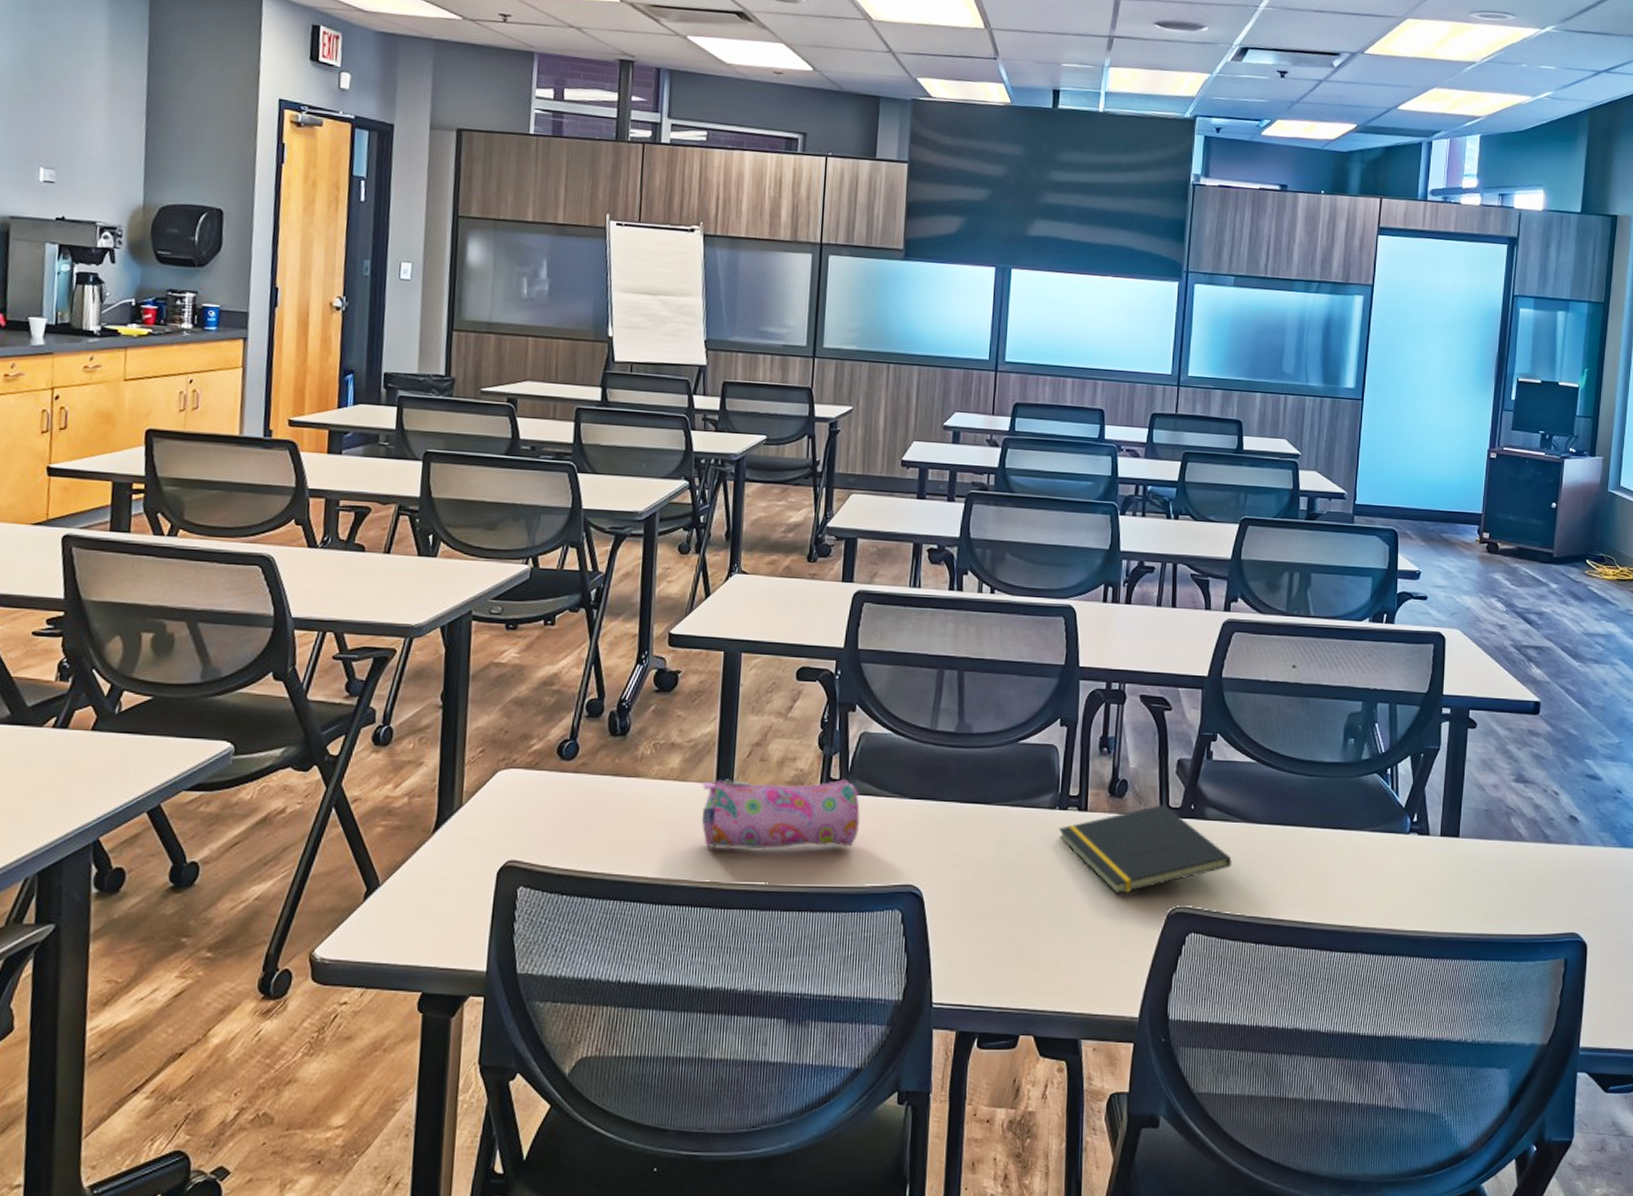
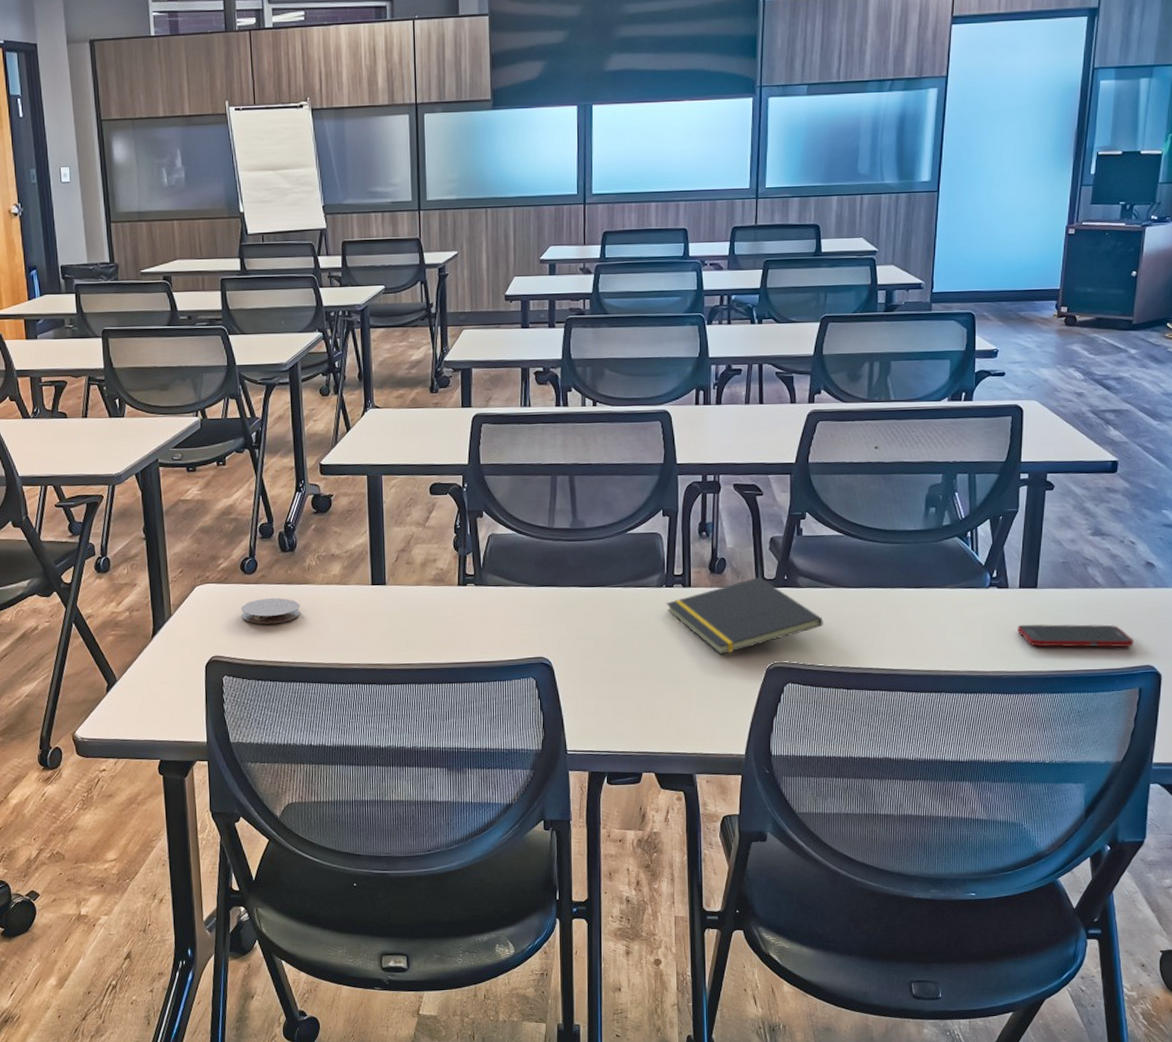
coaster: none [551,791,626,824] -> present [241,597,301,624]
pencil case: present [702,779,861,849] -> none [360,574,495,636]
cell phone: none [1438,878,1559,911] -> present [1017,624,1134,648]

